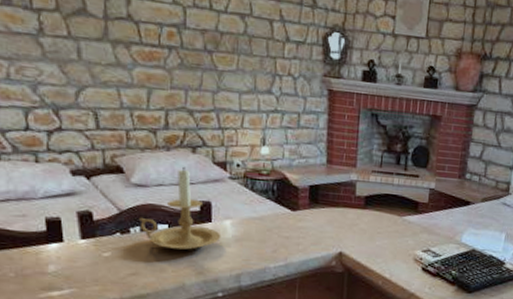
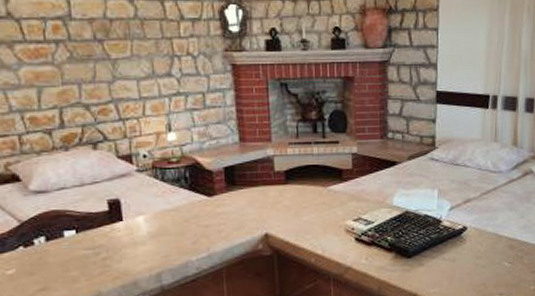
candle holder: present [138,166,222,251] -> none [41,165,135,257]

